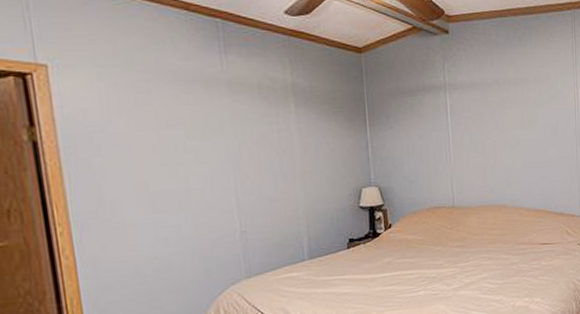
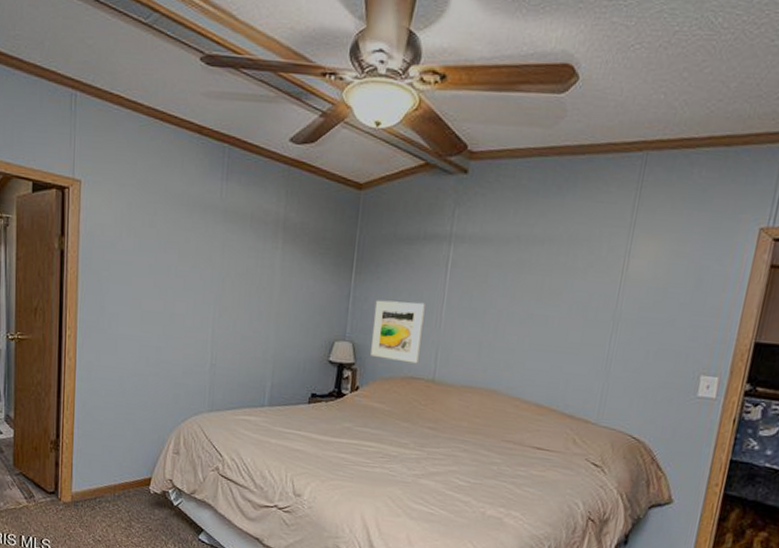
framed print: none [392,143,438,196] -> present [371,300,425,364]

